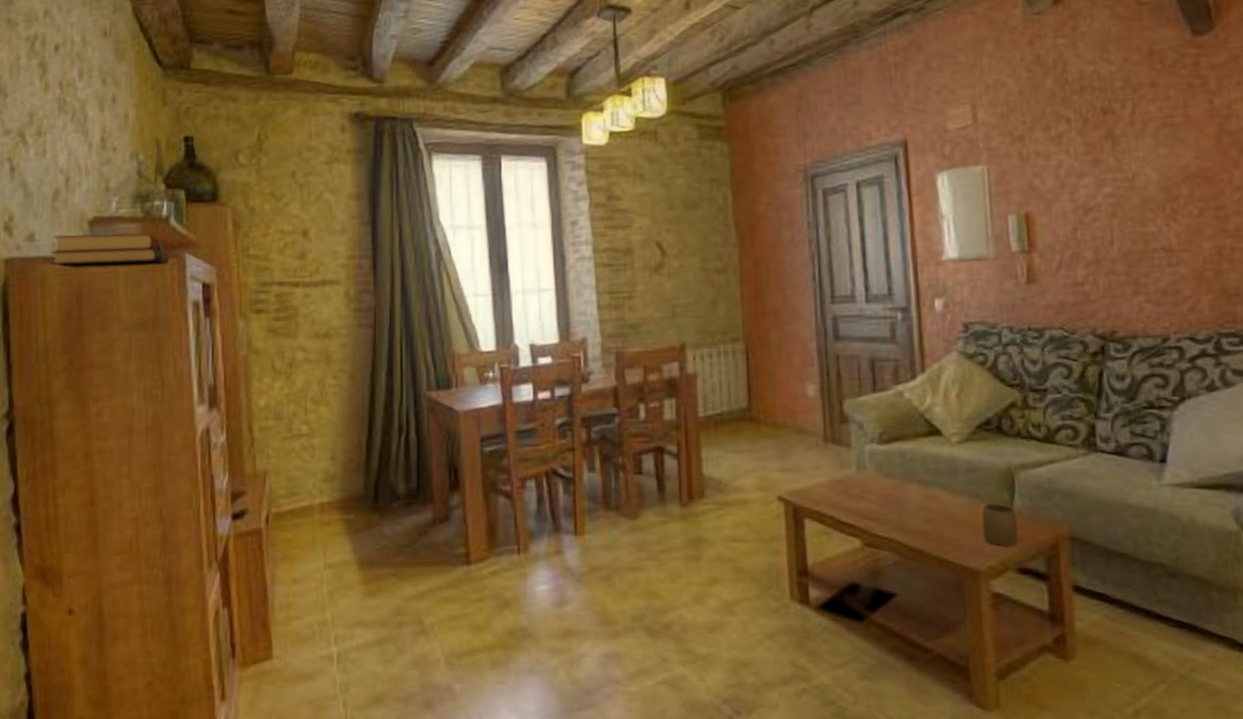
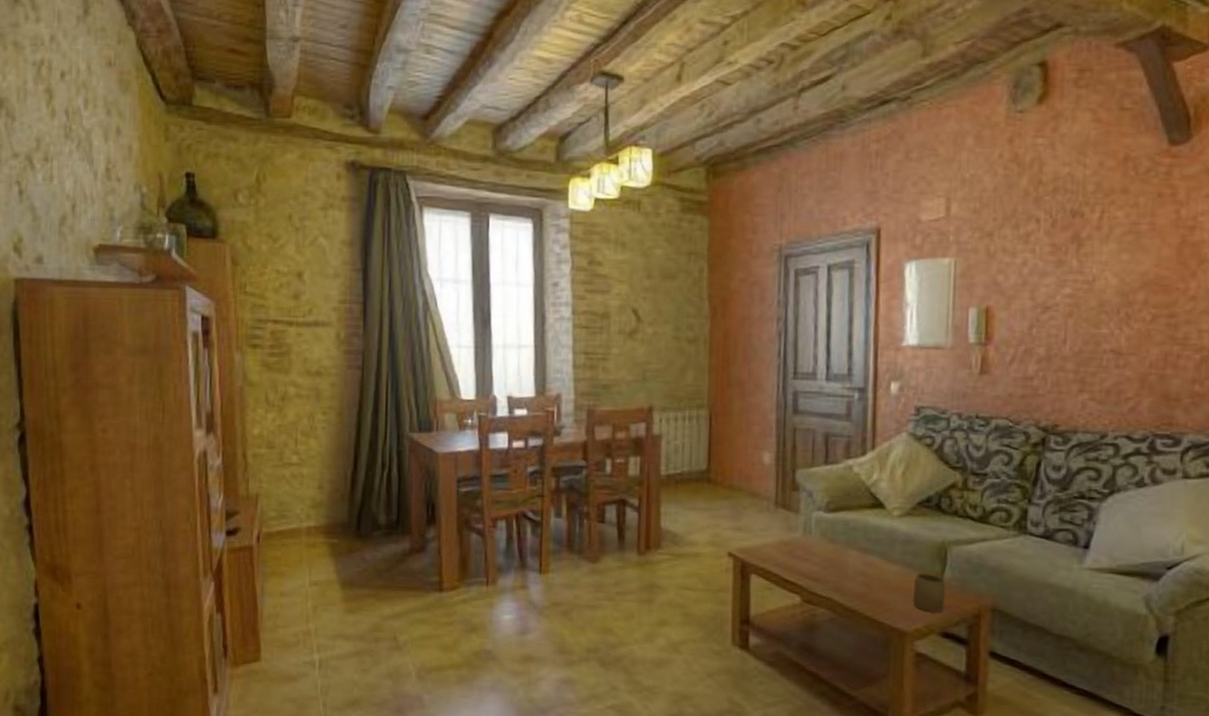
books: present [50,233,169,269] -> none [58,259,171,295]
magazine: present [812,580,900,626] -> none [751,631,831,672]

